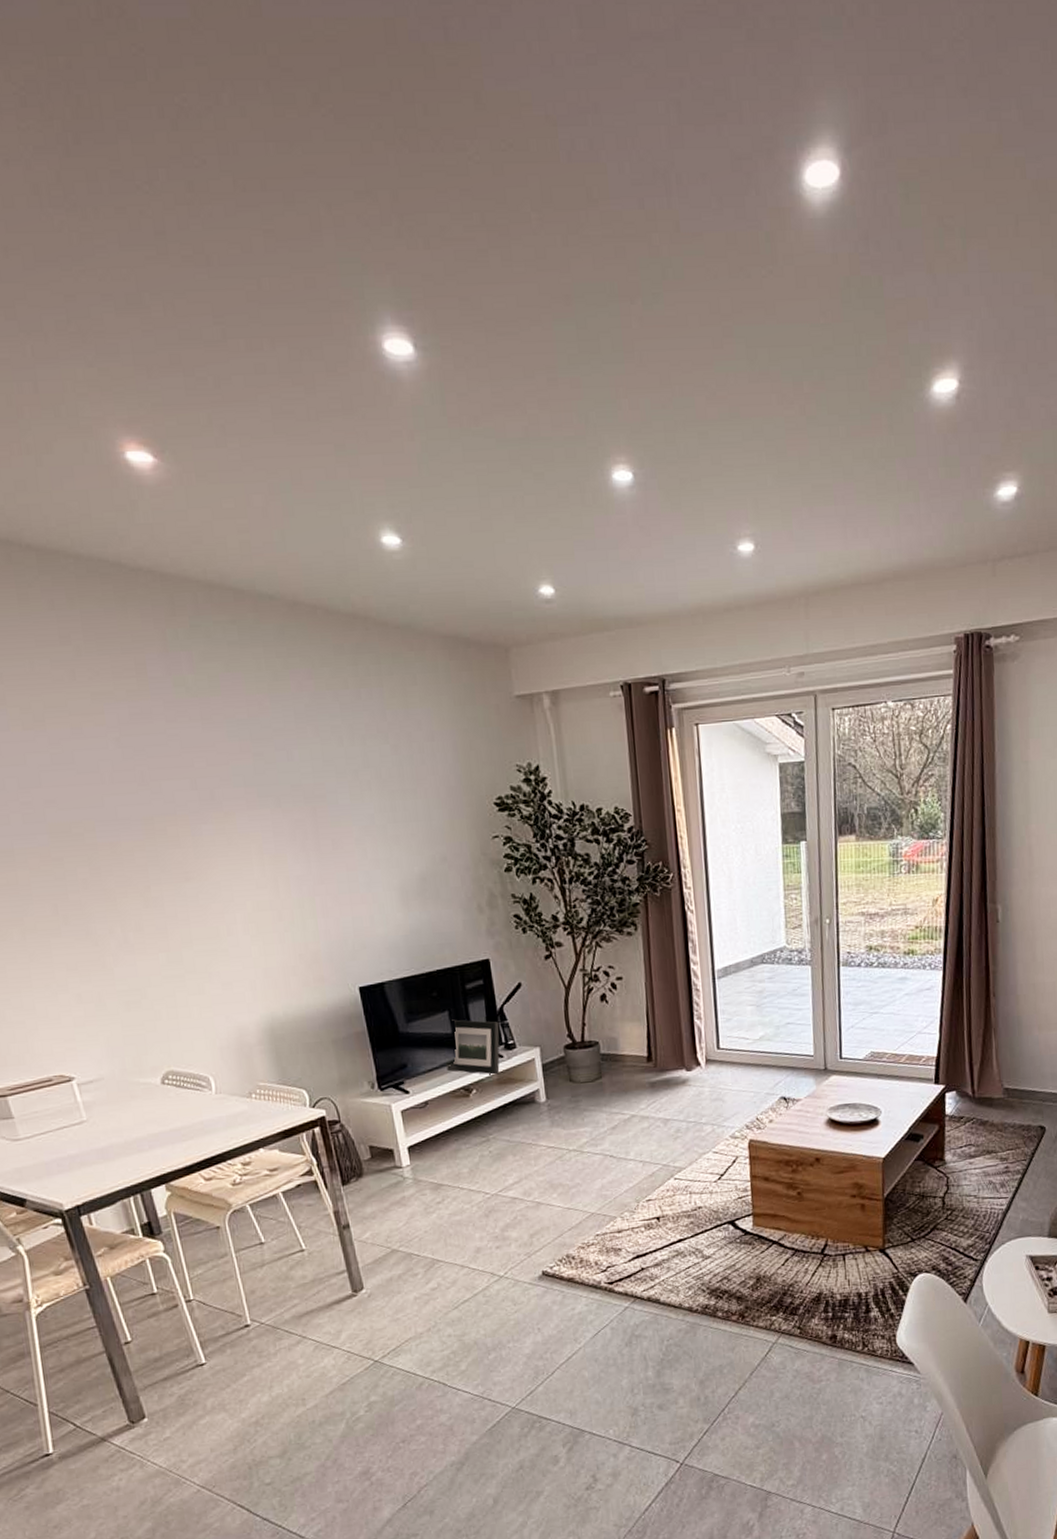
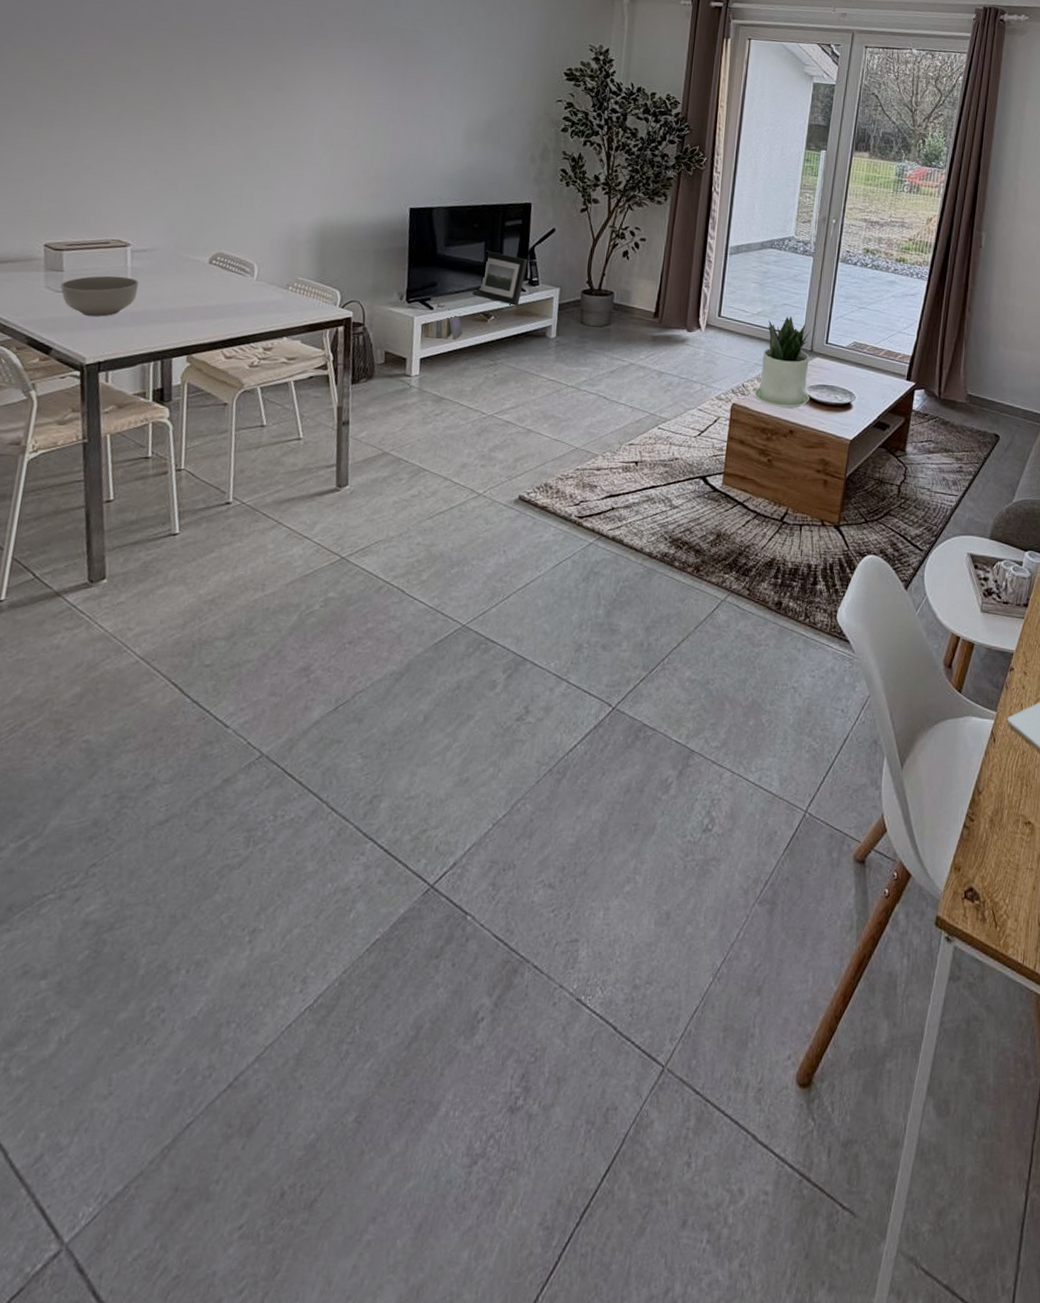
bowl: none [15,1113,97,1160] -> present [60,275,139,317]
books: none [404,1084,446,1124] -> present [425,302,463,340]
planter: none [770,1035,832,1136] -> present [754,316,811,409]

